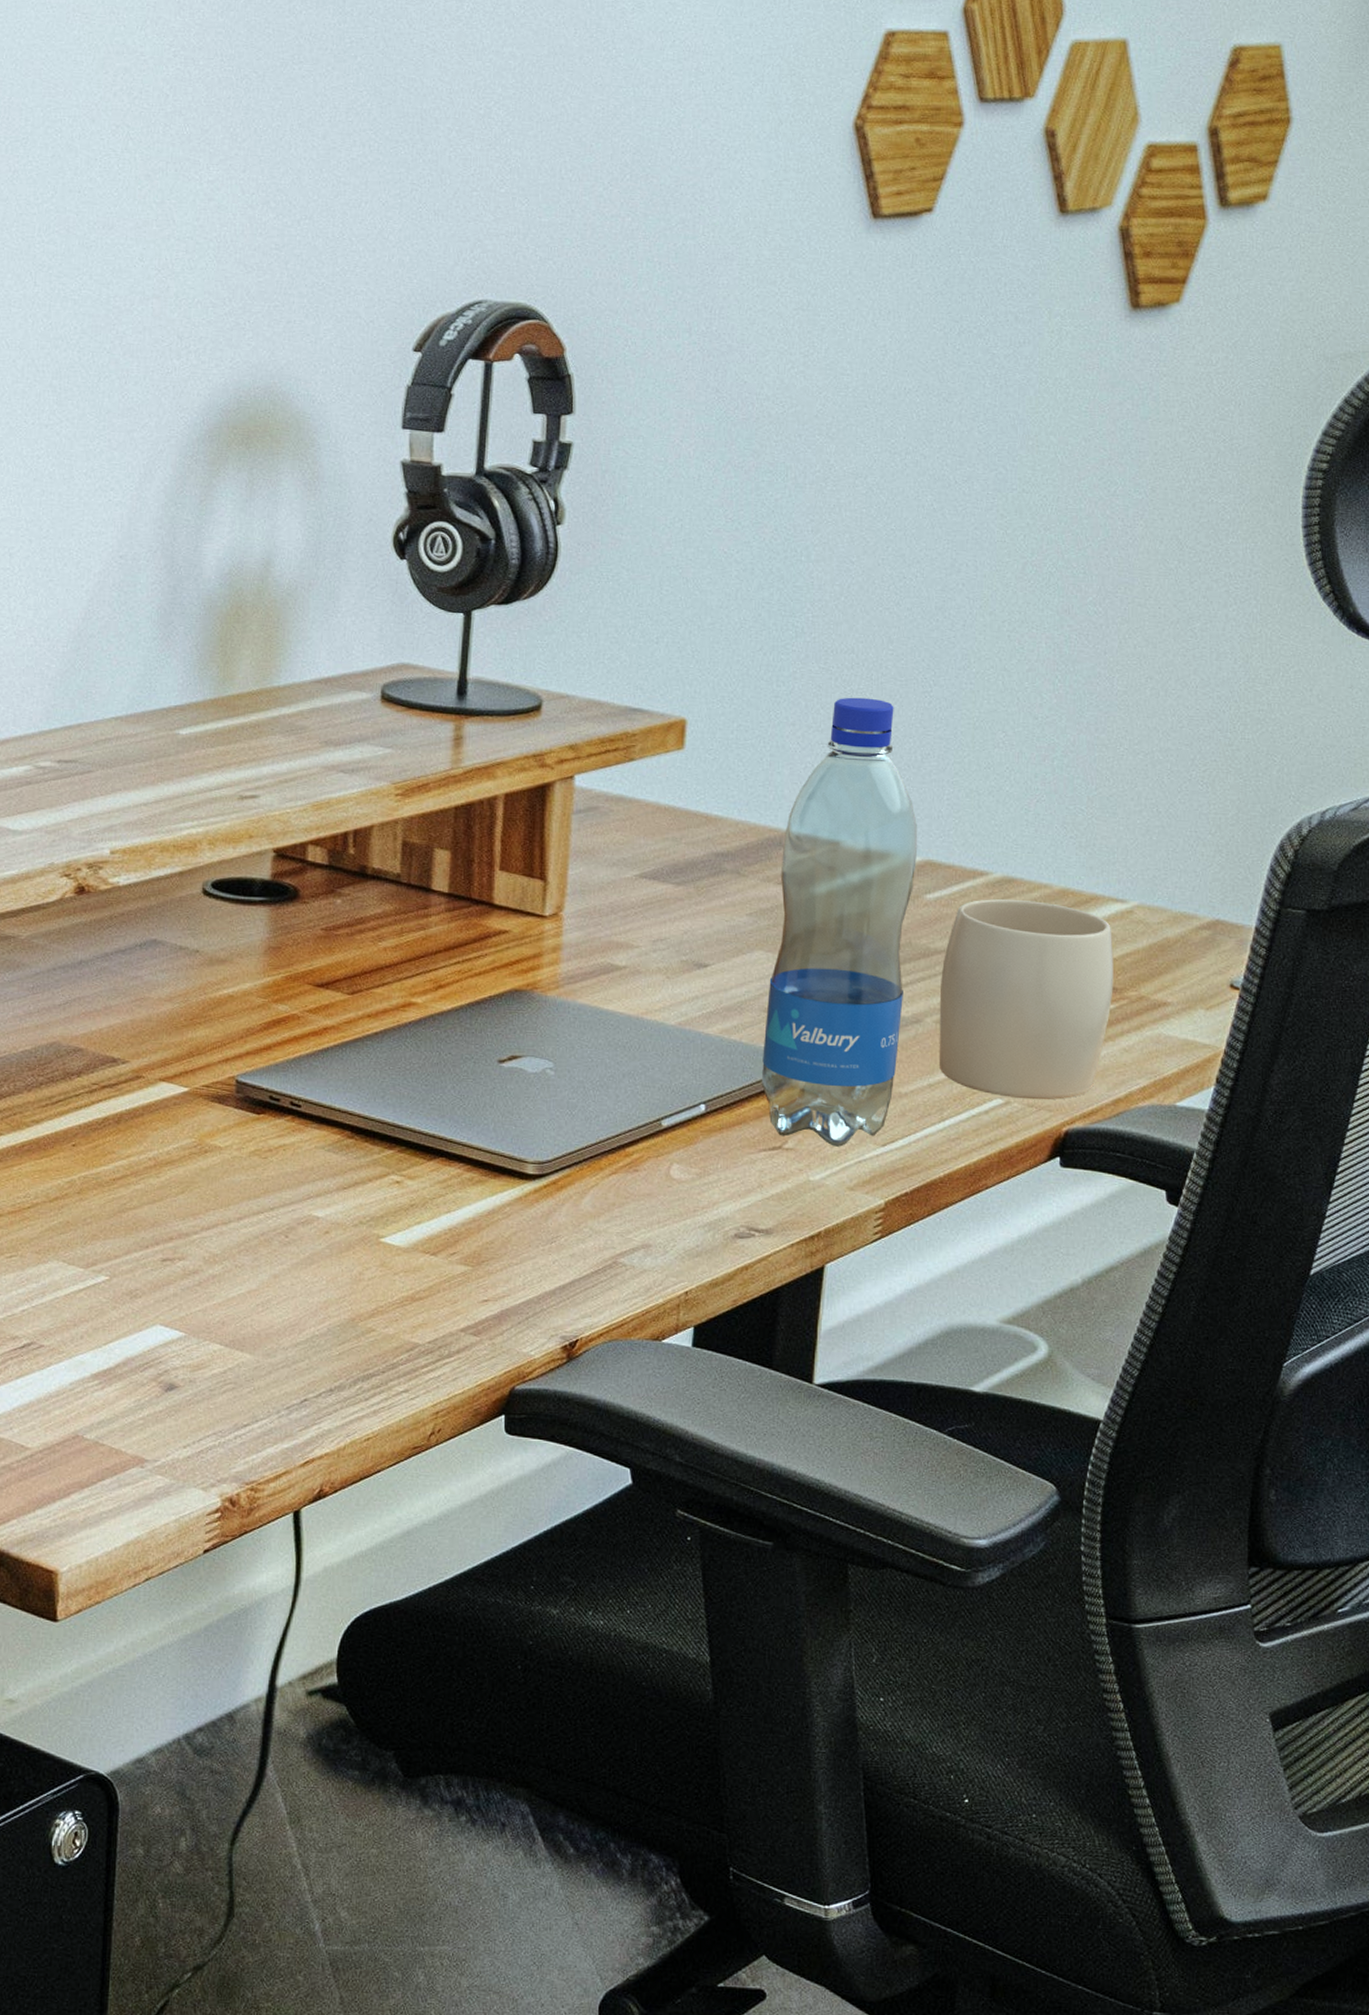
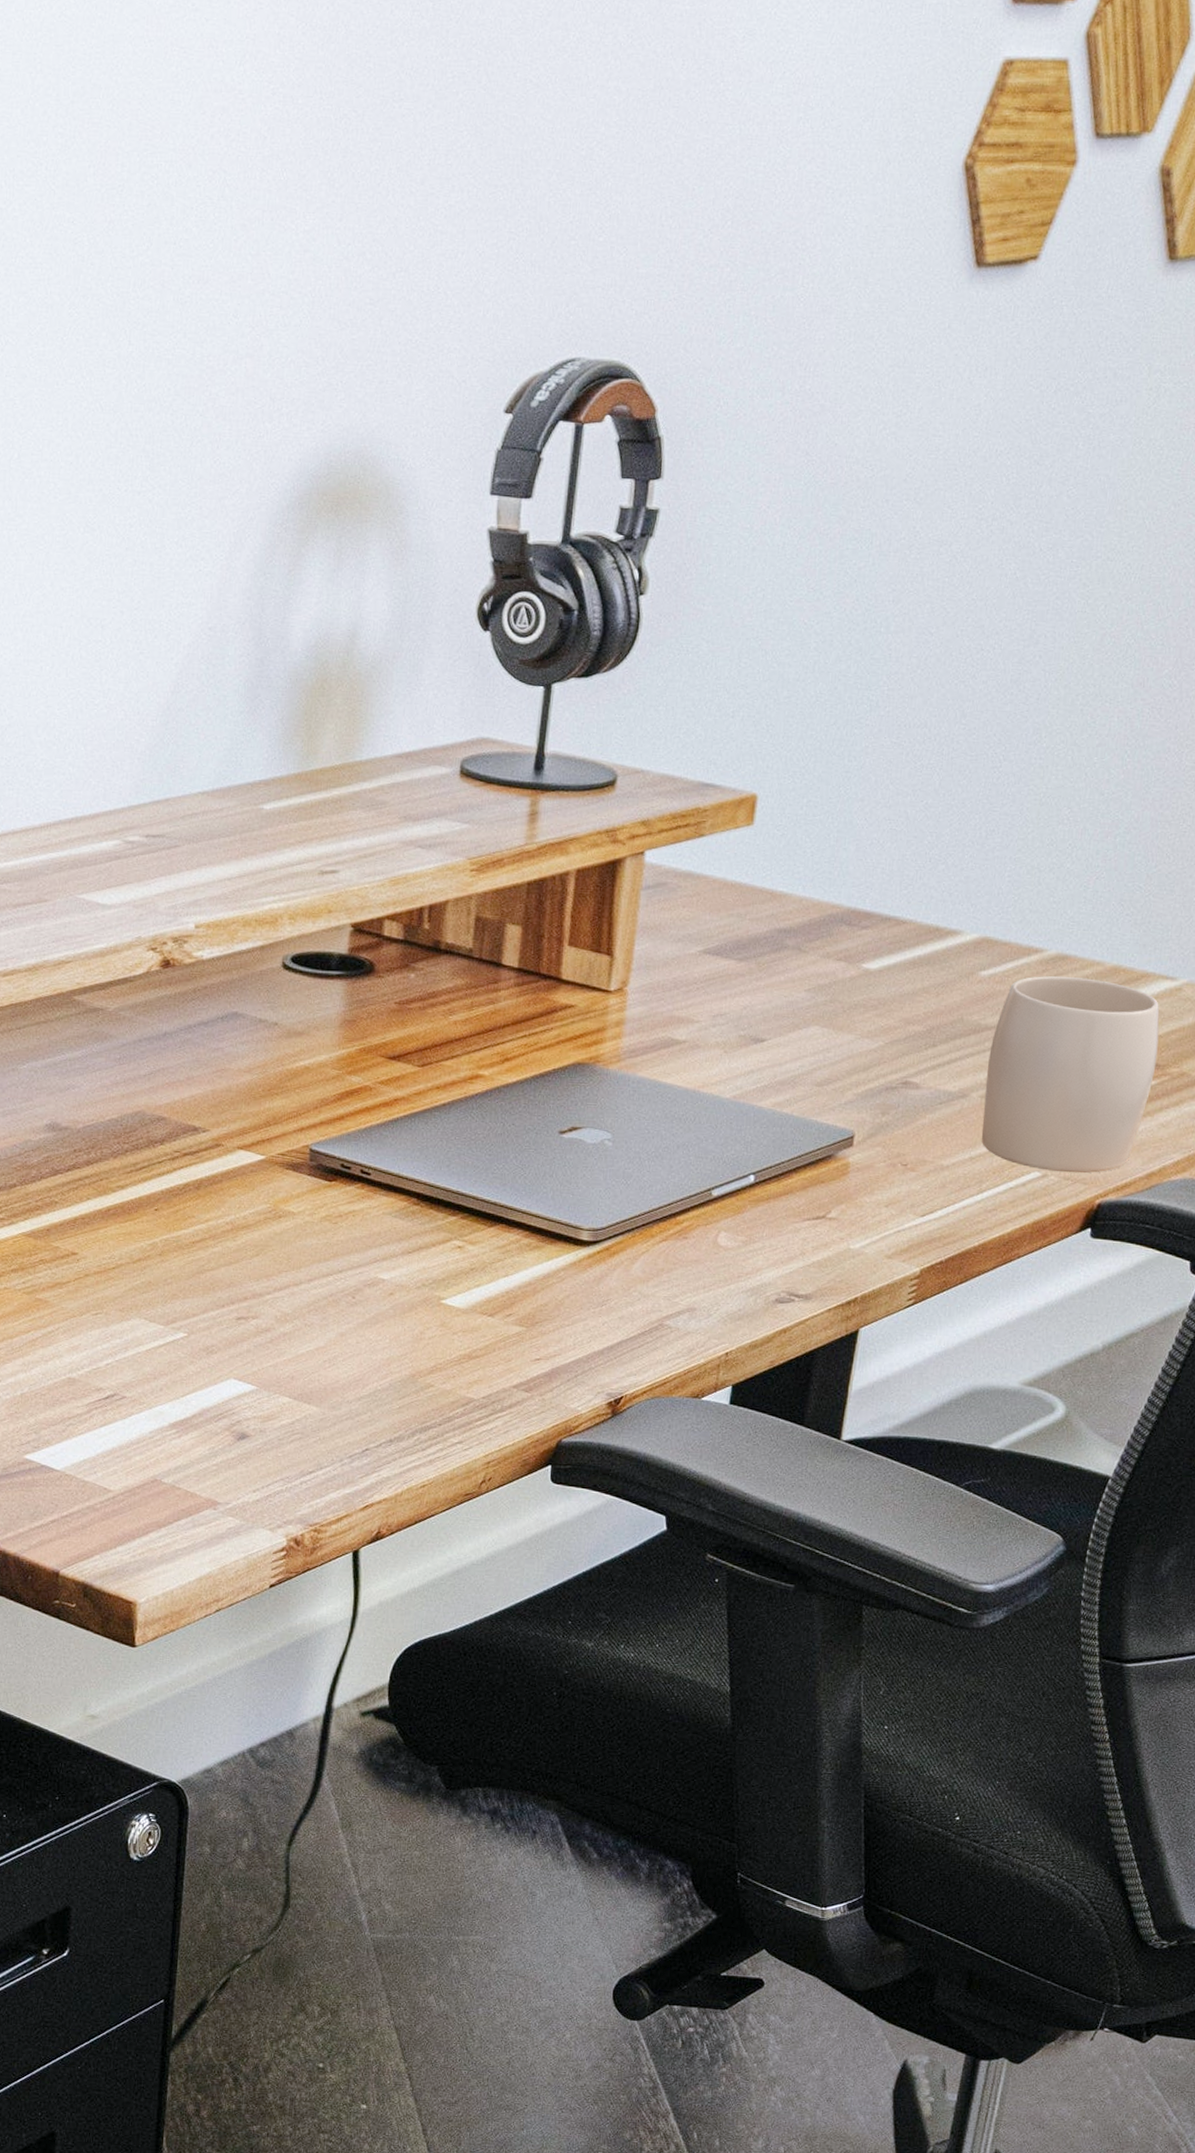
bottle: present [761,697,918,1147] -> none [809,772,978,1217]

